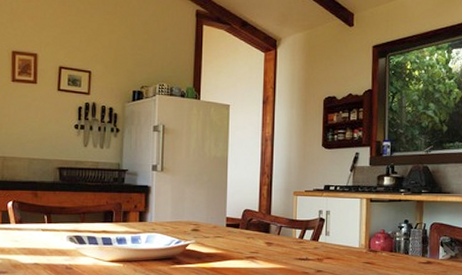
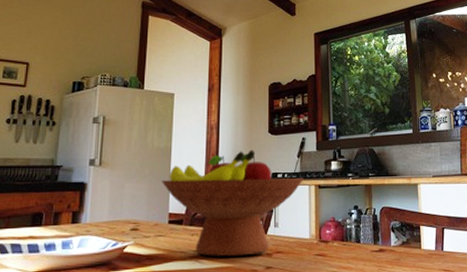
fruit bowl: none [219,162,355,260] -> present [161,150,303,257]

